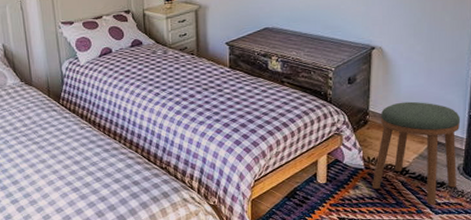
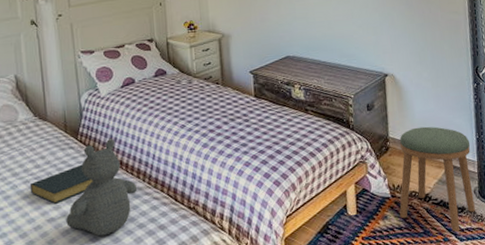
hardback book: none [19,125,74,158] -> present [29,164,93,204]
teddy bear: none [51,102,114,187] -> present [66,138,138,237]

